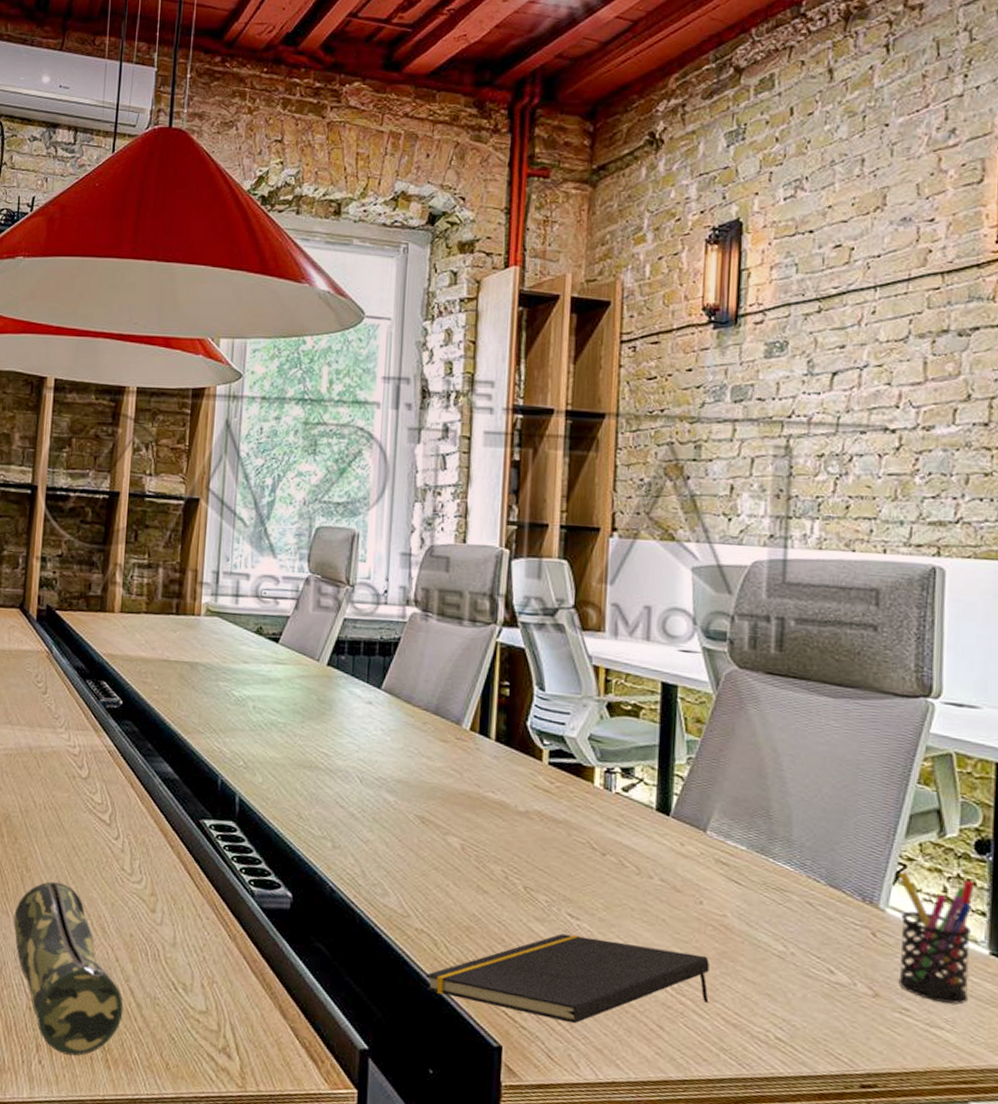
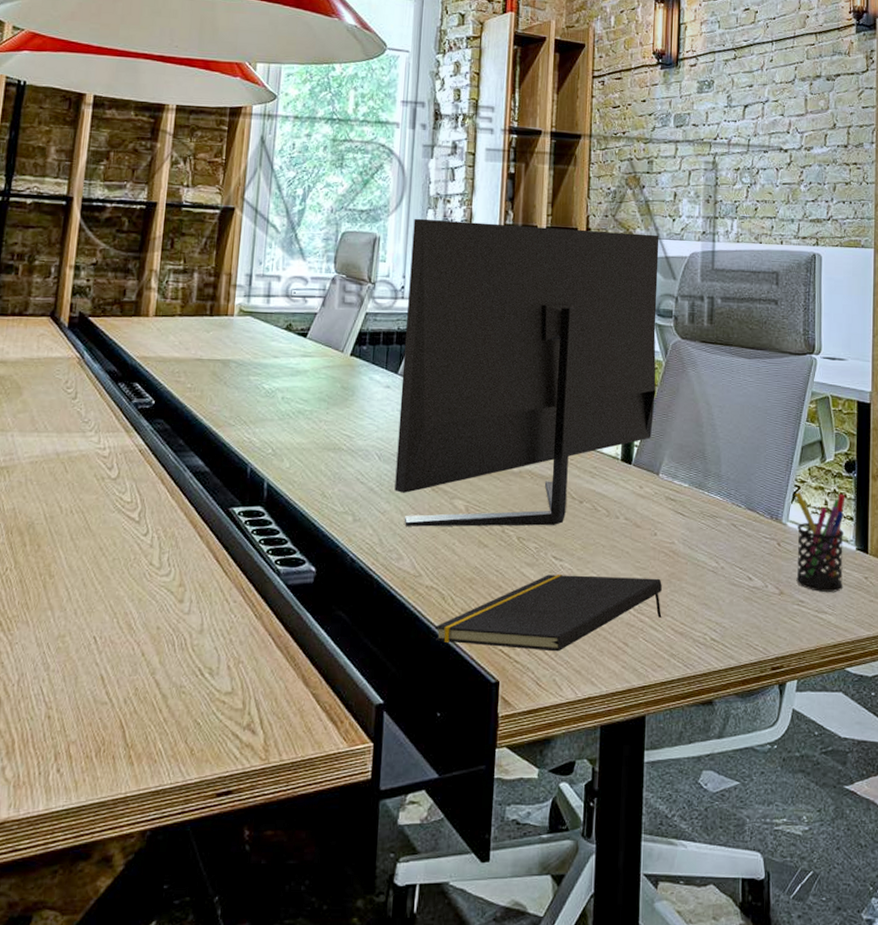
pencil case: present [13,881,124,1056] -> none [33,585,149,758]
monitor: none [378,512,710,878] -> present [394,218,660,527]

